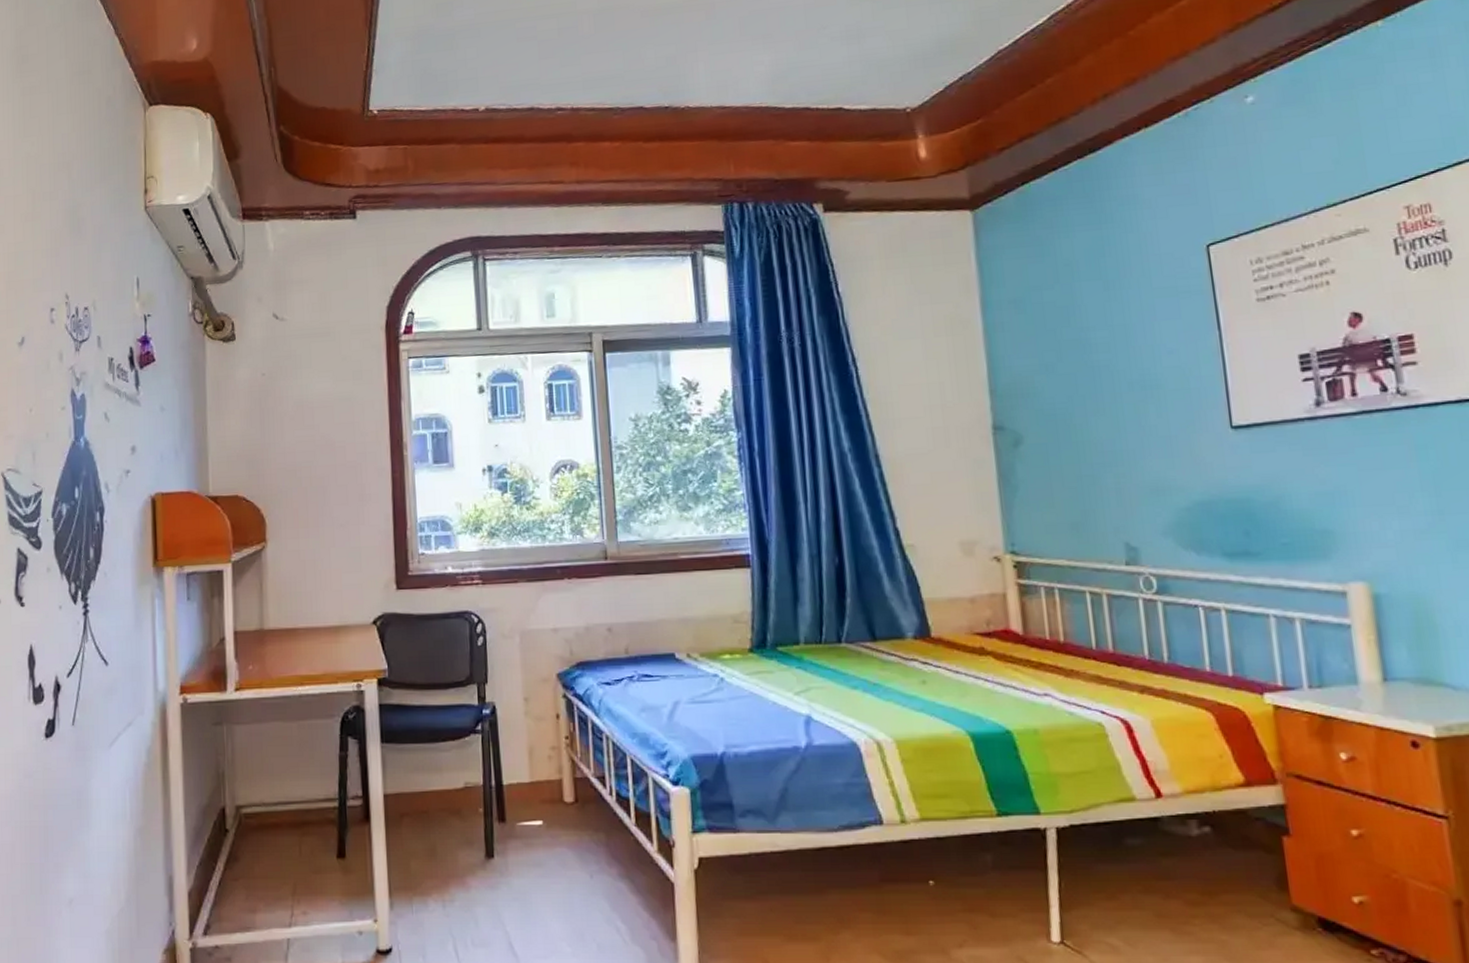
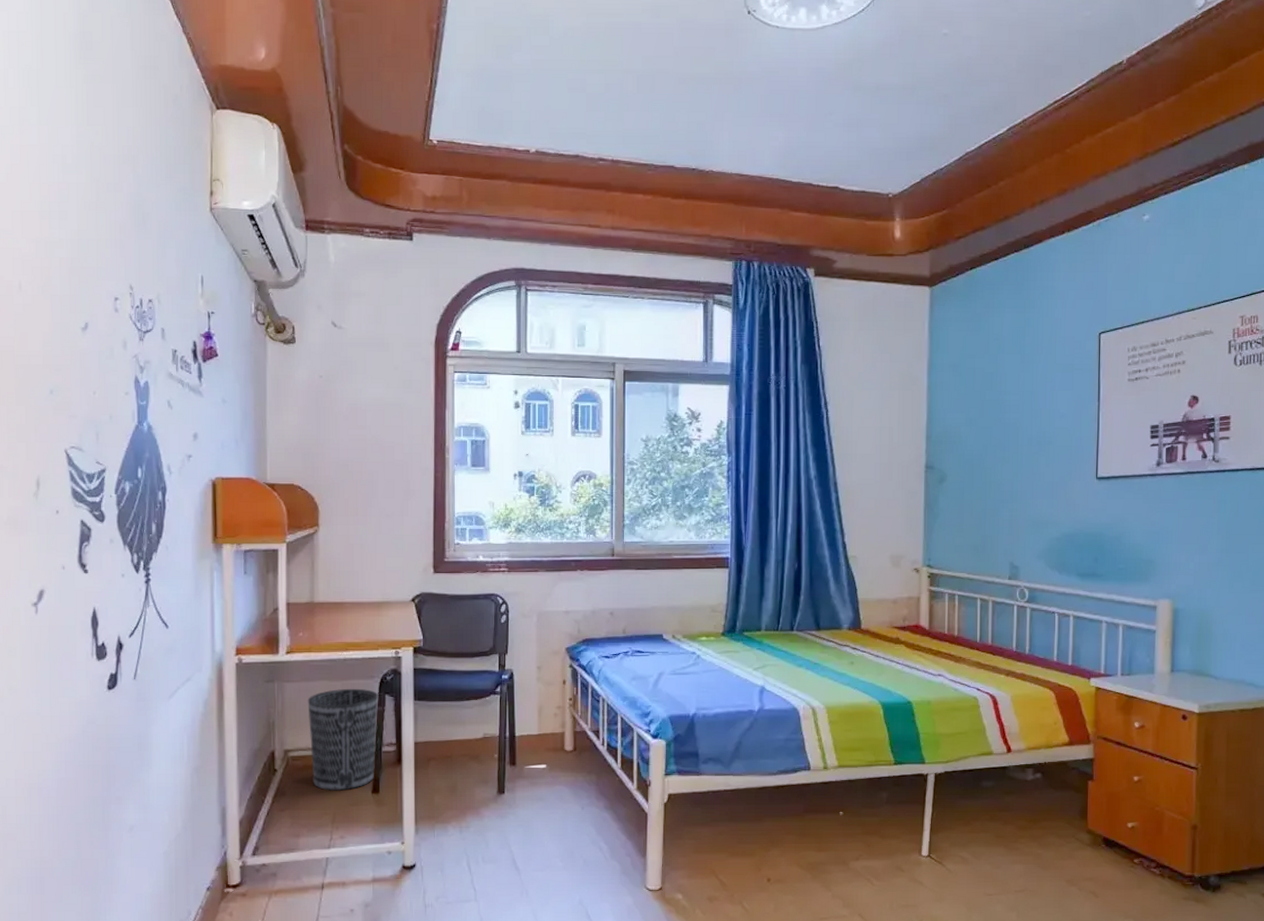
wastebasket: none [260,730,340,857] -> present [307,688,378,792]

